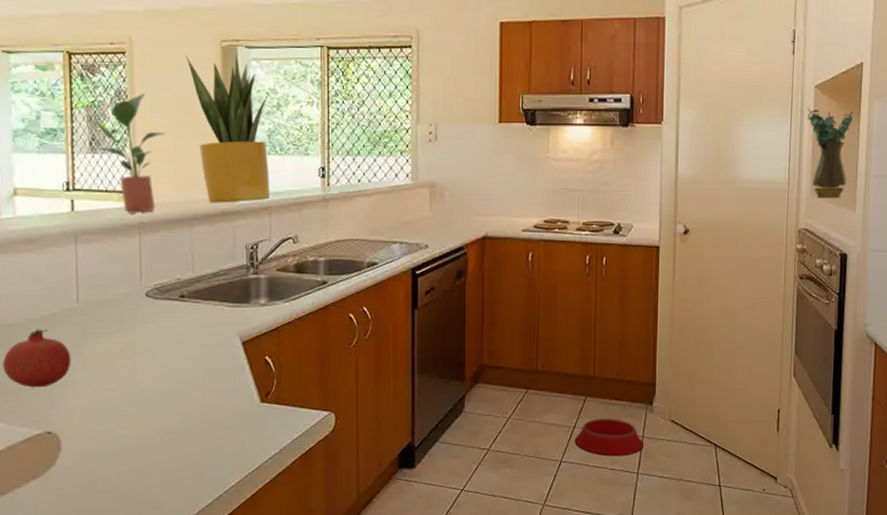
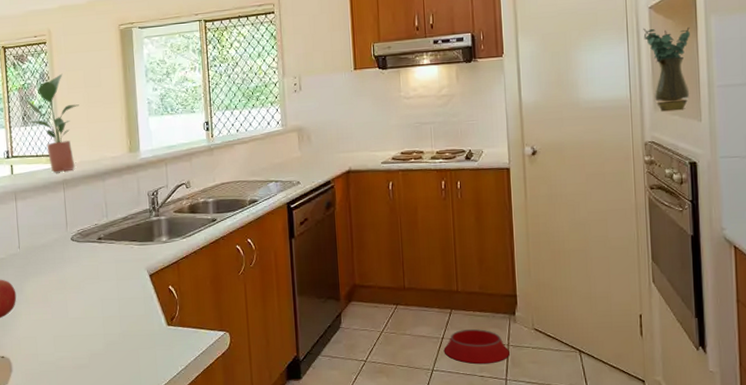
planter: present [185,55,270,203] -> none [91,35,165,159]

